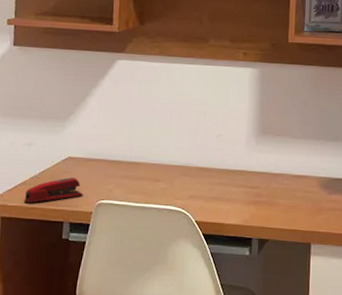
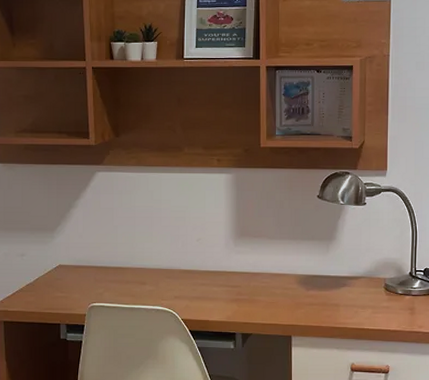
stapler: present [24,177,83,204] -> none [22,284,76,309]

